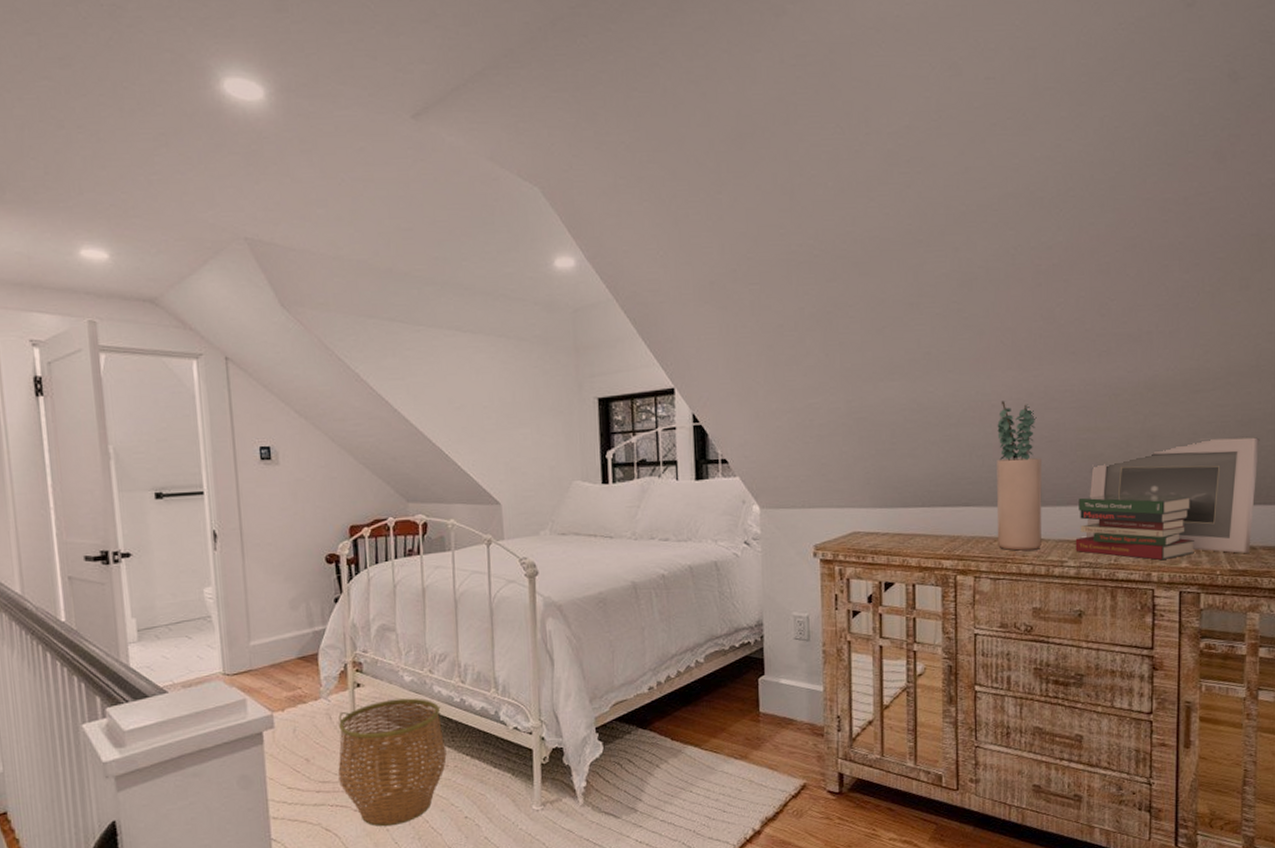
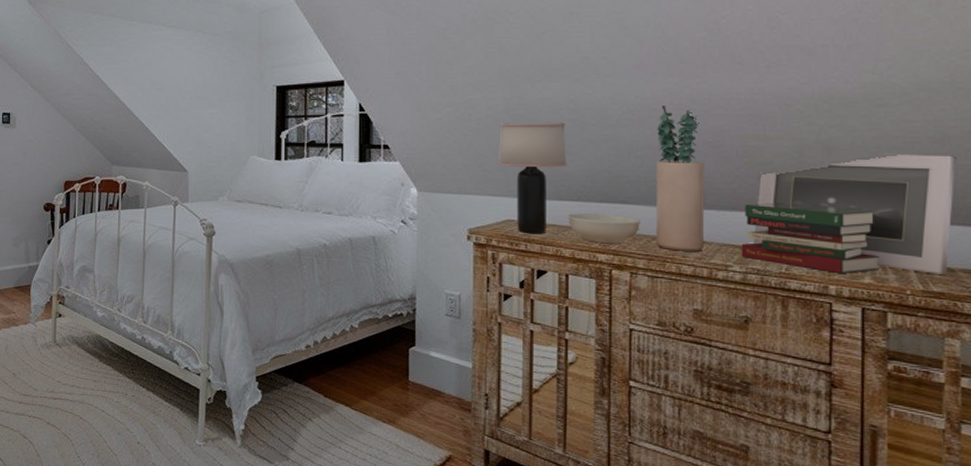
basket: present [338,698,447,826] -> none [37,330,126,441]
table lamp: none [842,425,912,546] -> present [498,123,568,235]
bowl: none [913,518,984,550] -> present [568,213,641,244]

